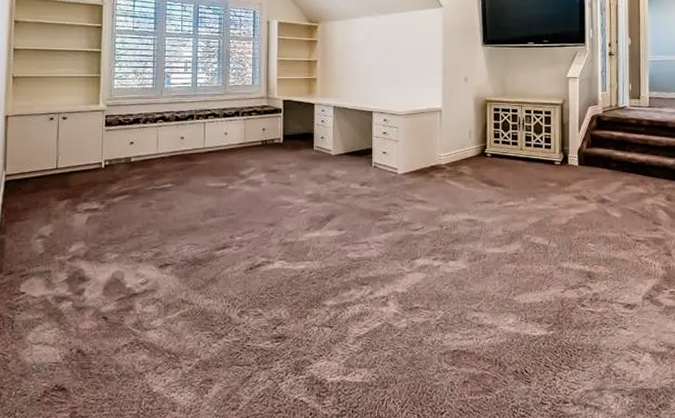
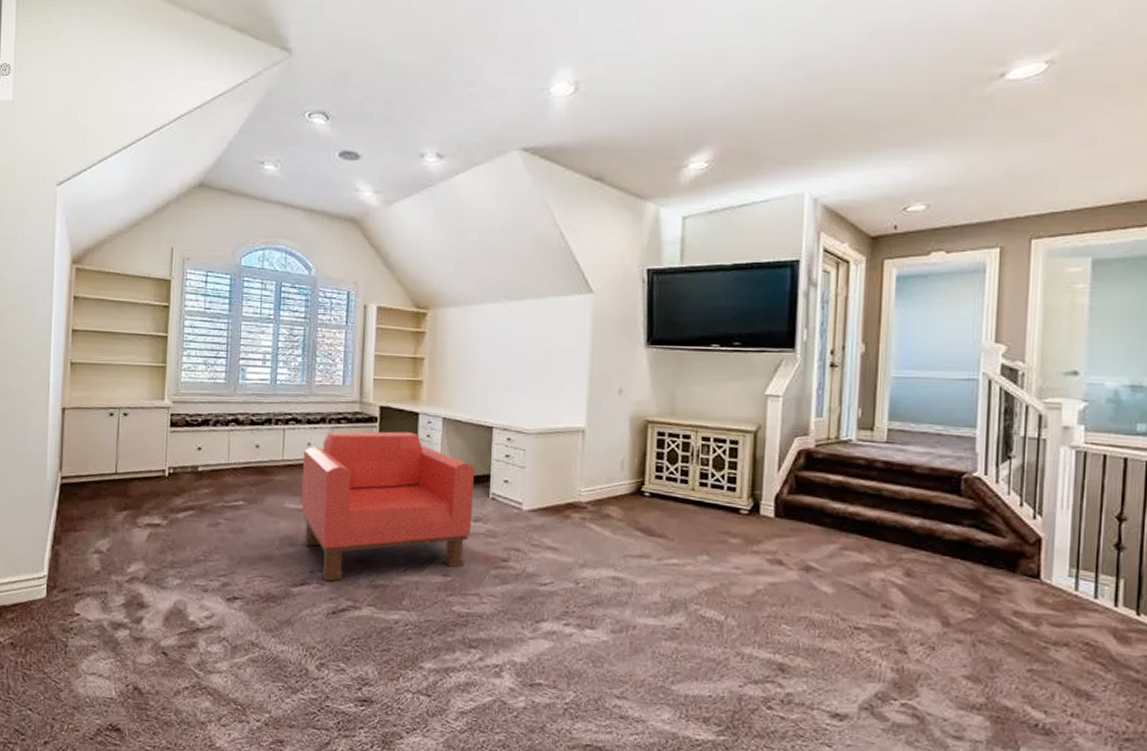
armchair: none [220,119,359,244] -> present [301,431,474,582]

